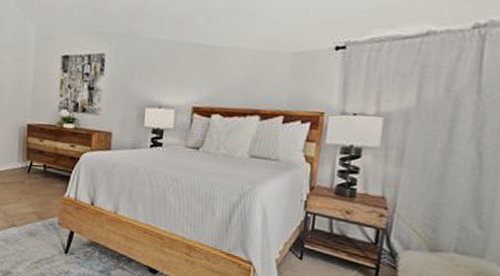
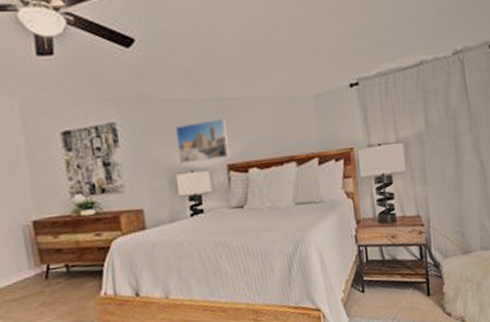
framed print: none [150,62,200,101] -> present [174,118,229,164]

